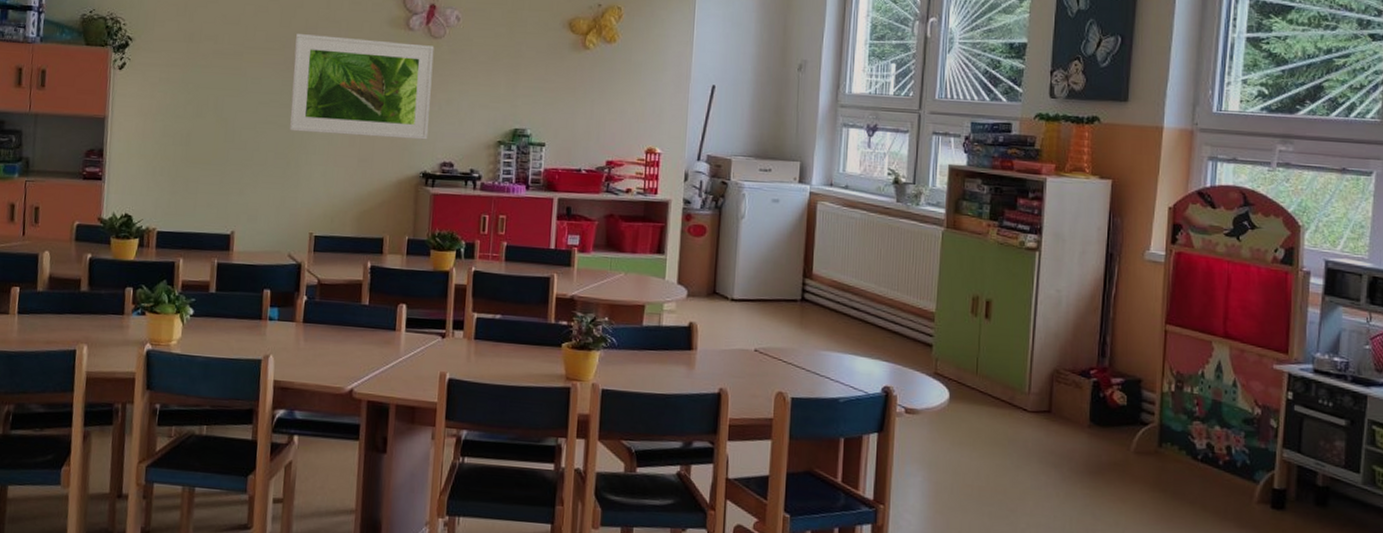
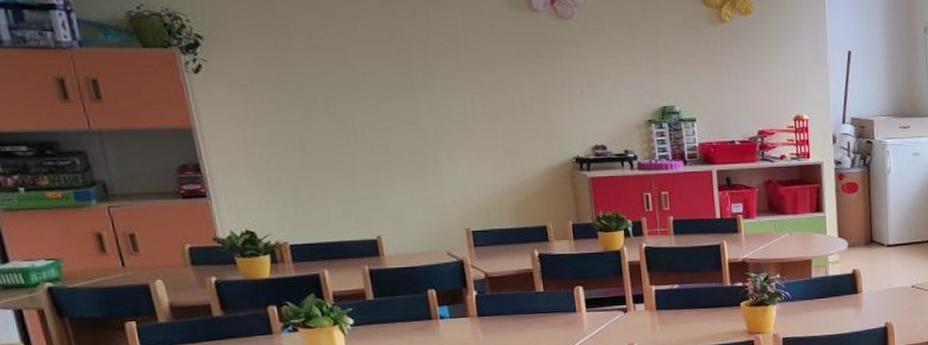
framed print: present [289,34,434,140] -> none [404,22,575,127]

